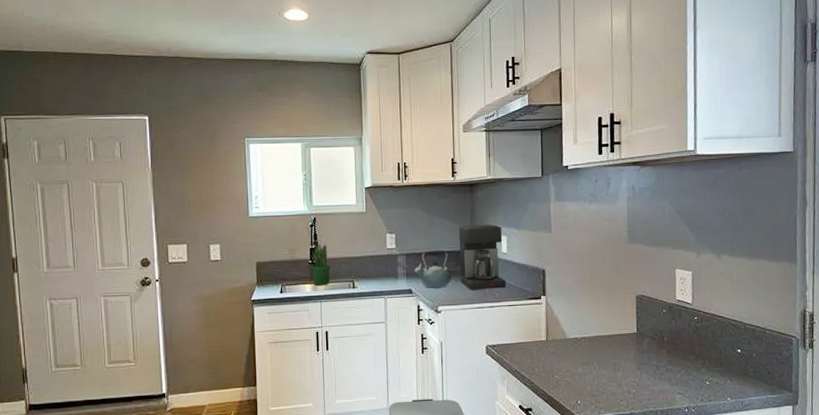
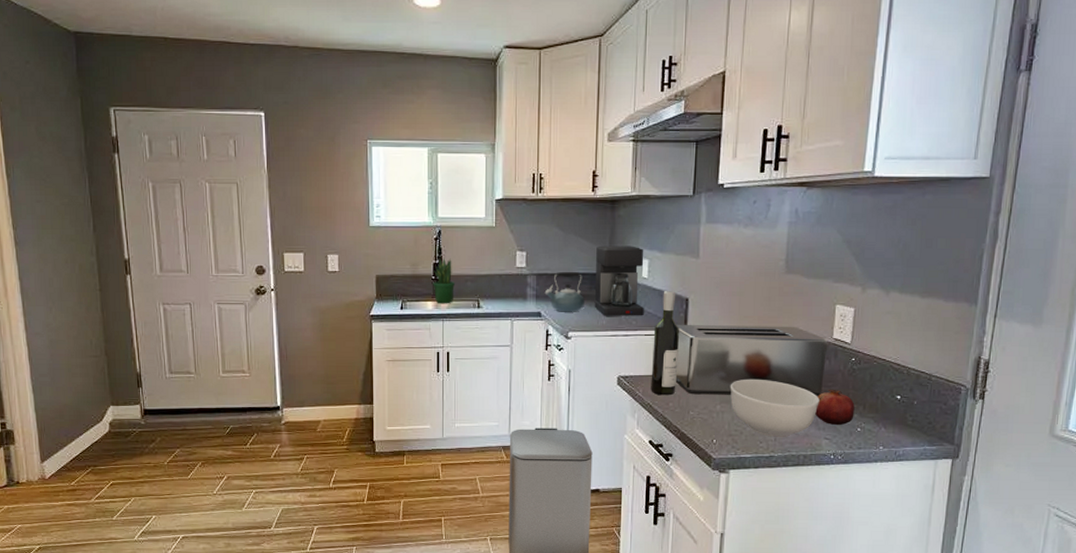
bottle: none [516,263,541,362] -> present [651,290,680,396]
toaster: none [536,290,672,359] -> present [675,324,828,397]
bowl: none [588,341,670,396] -> present [730,378,820,438]
fruit: none [667,346,702,381] -> present [815,389,855,426]

